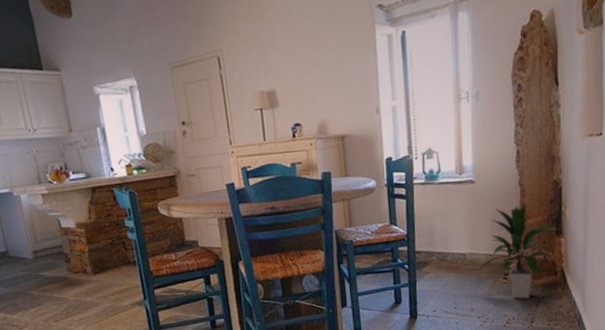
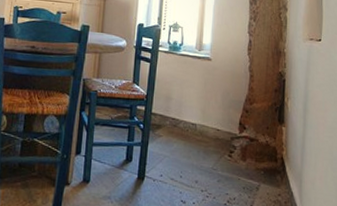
indoor plant: present [478,204,559,299] -> none [206,88,282,181]

